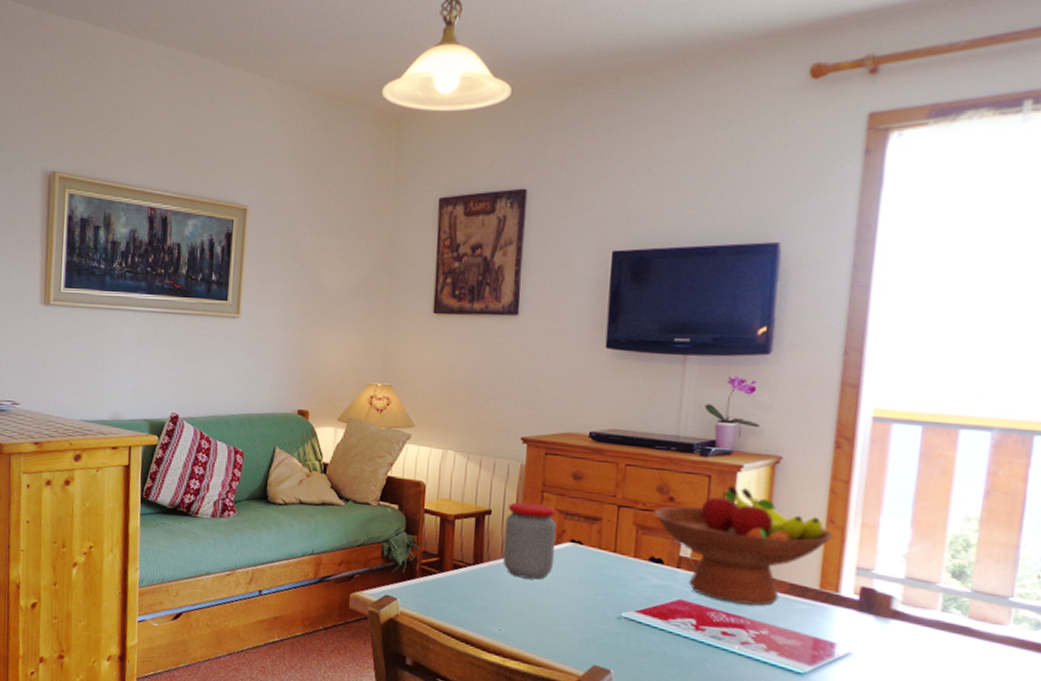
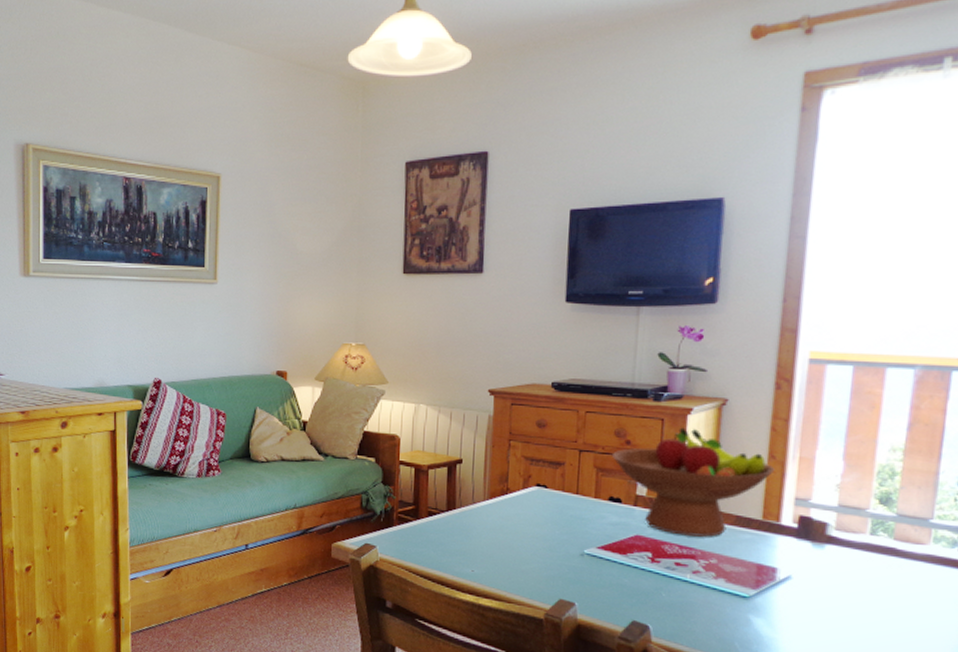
jar: present [502,502,557,580] -> none [473,451,524,523]

